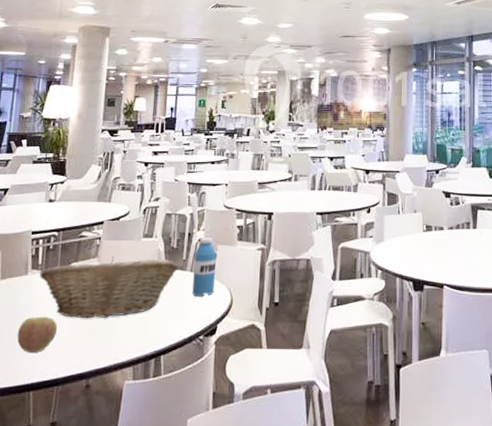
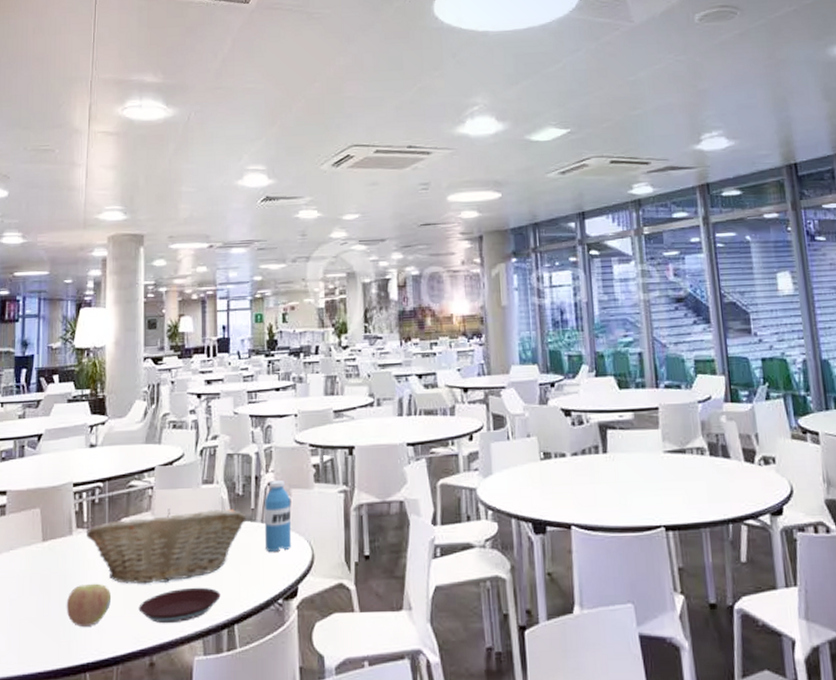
plate: none [80,323,151,353] -> present [138,587,221,624]

